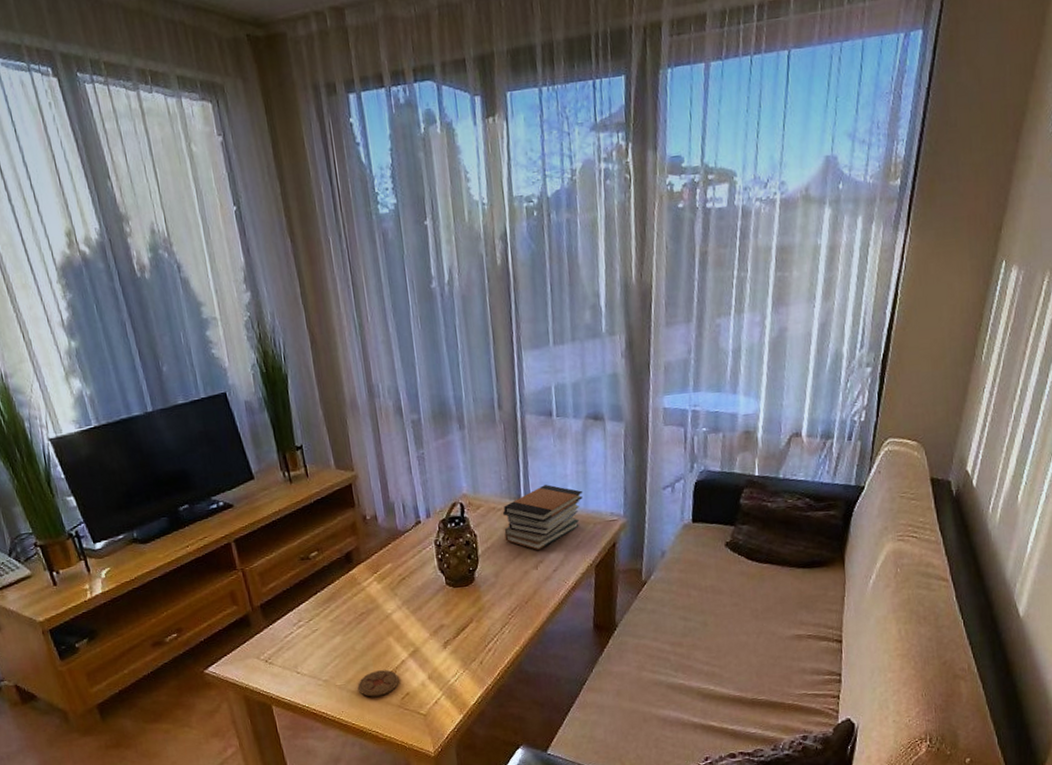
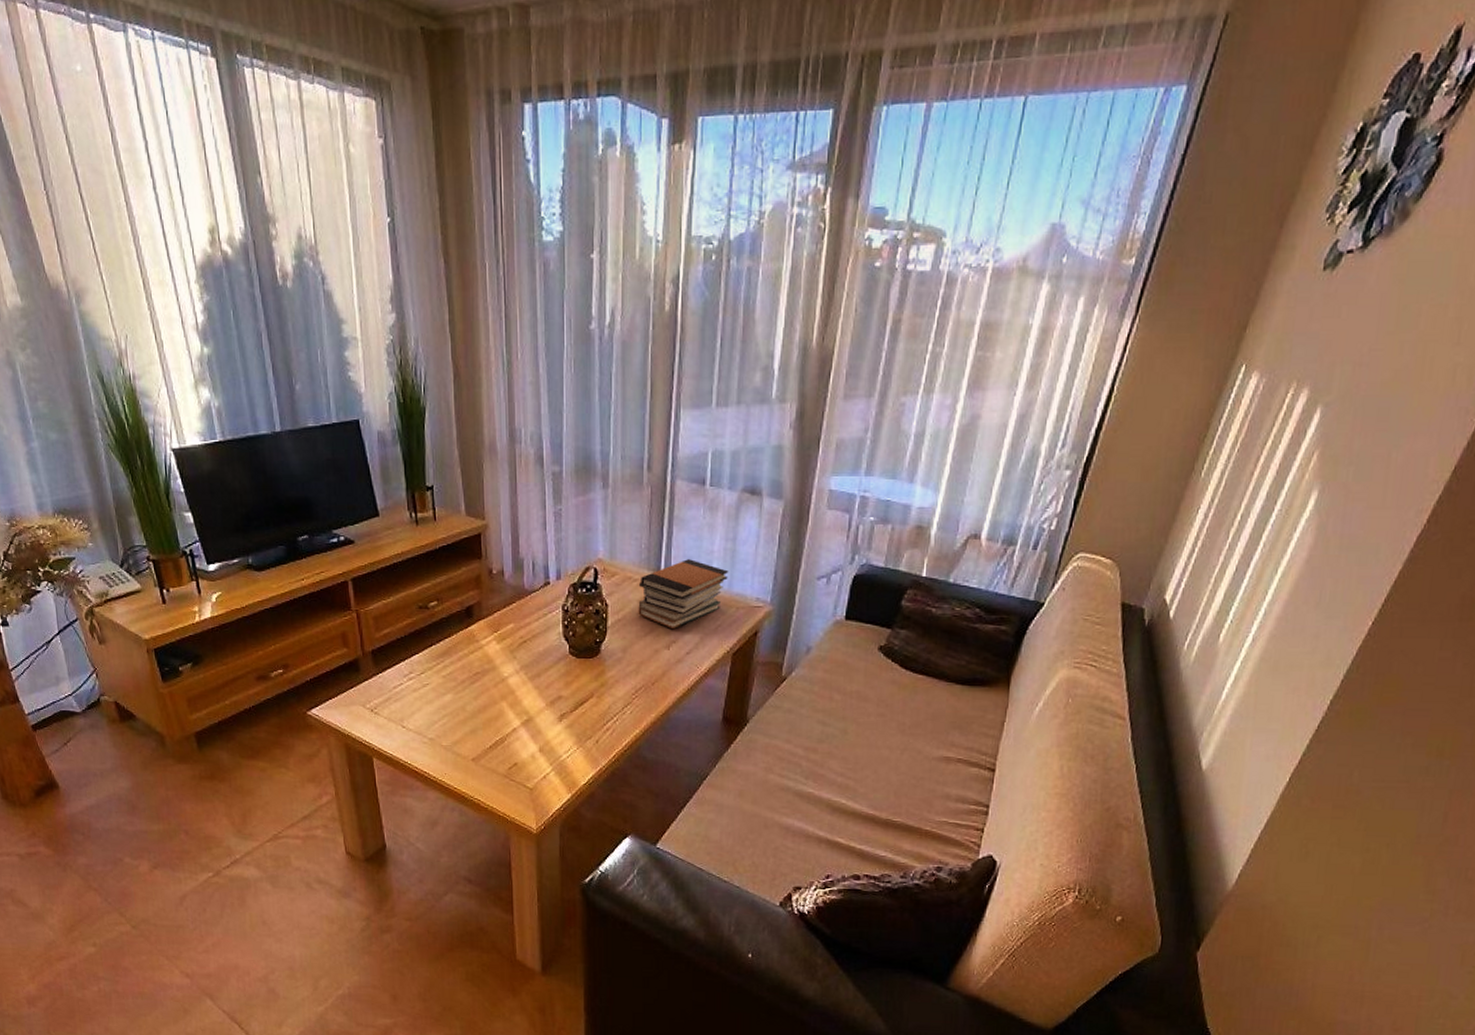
coaster: present [357,670,399,697] -> none [463,736,508,763]

